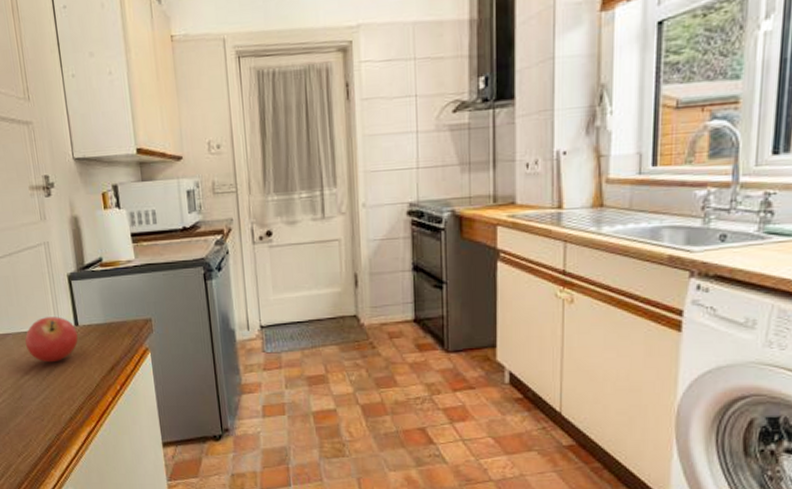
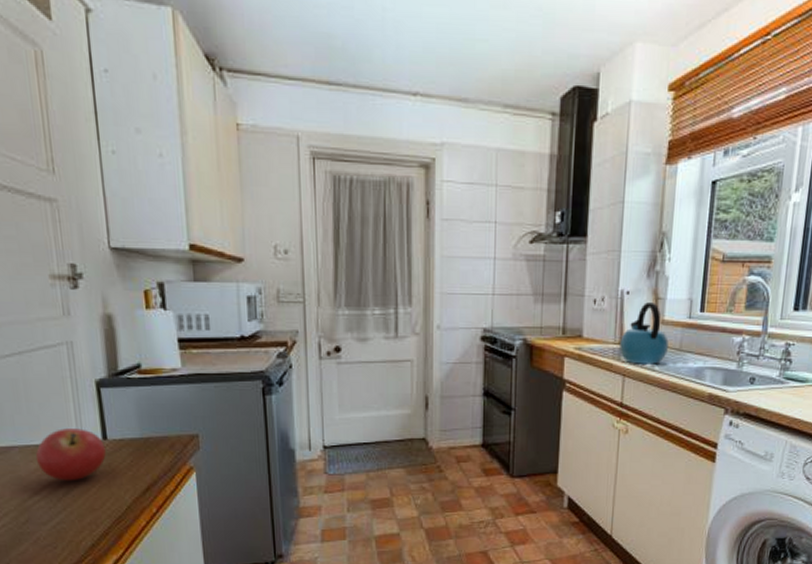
kettle: none [559,161,616,228] -> present [619,302,669,364]

